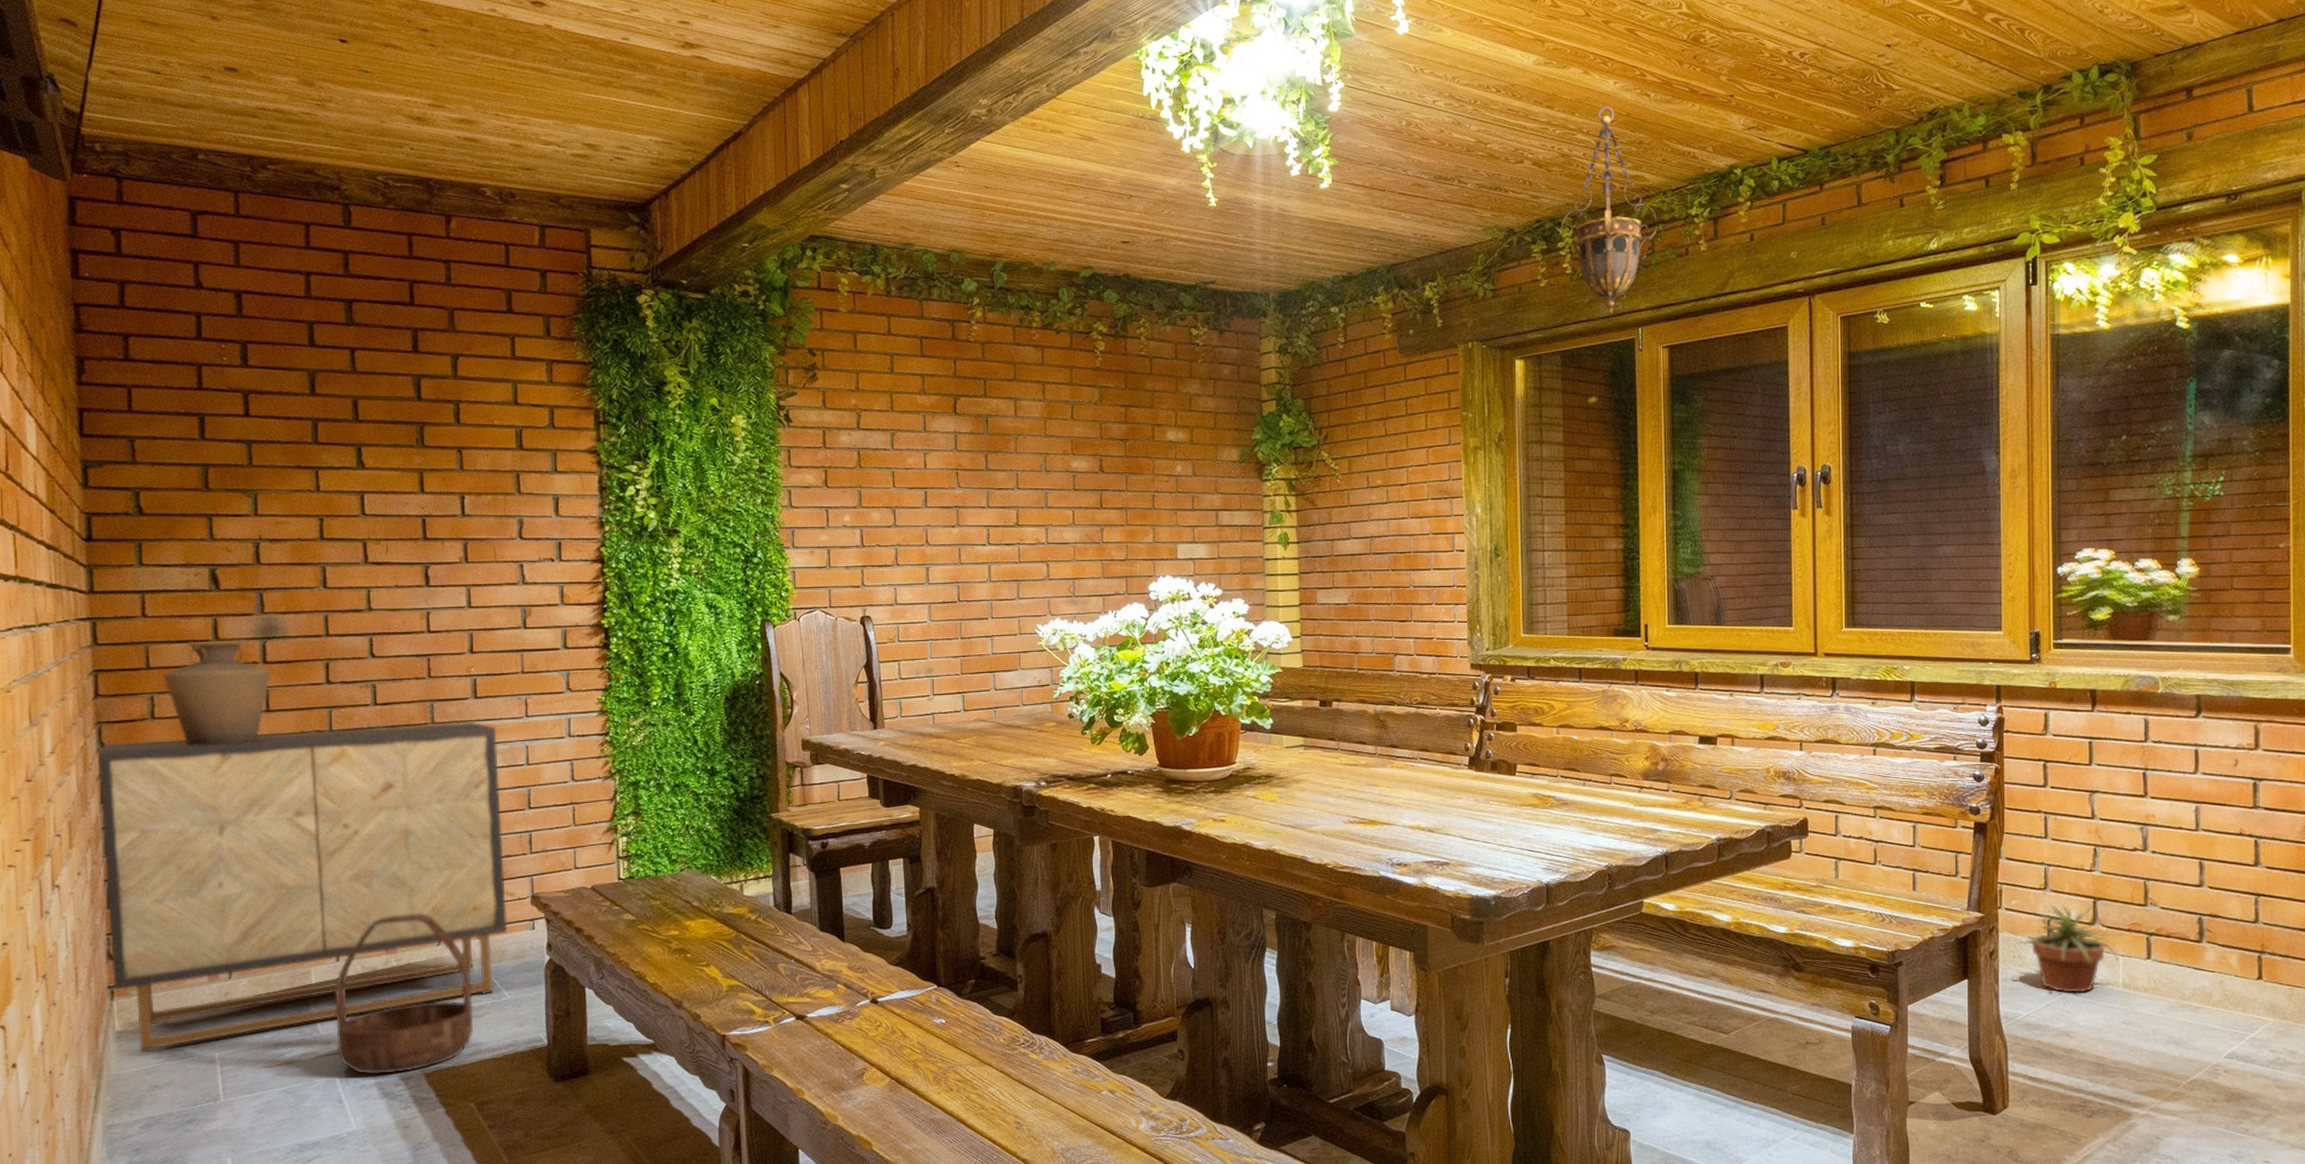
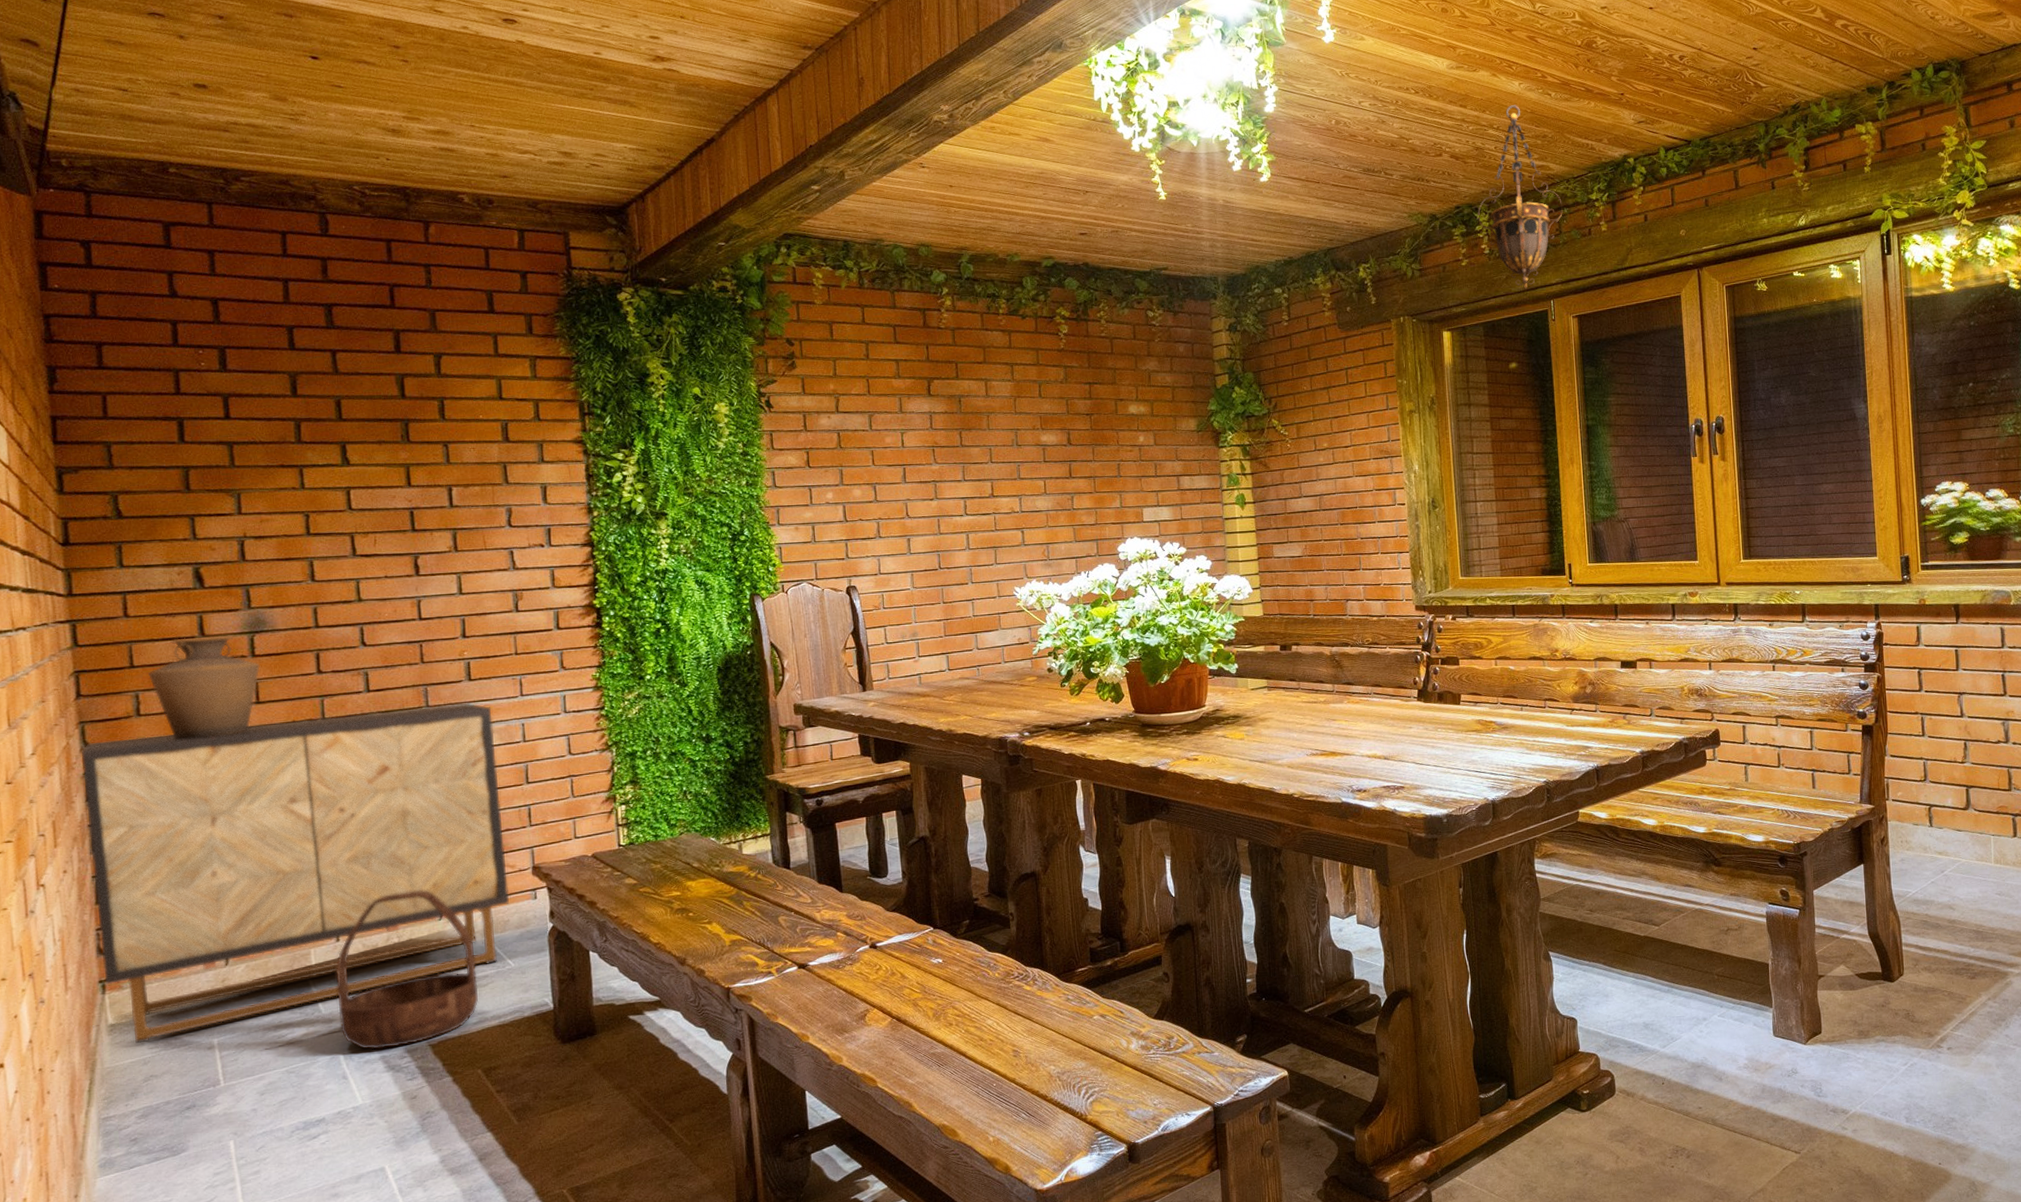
potted plant: present [2014,903,2128,993] -> none [1901,791,1997,871]

